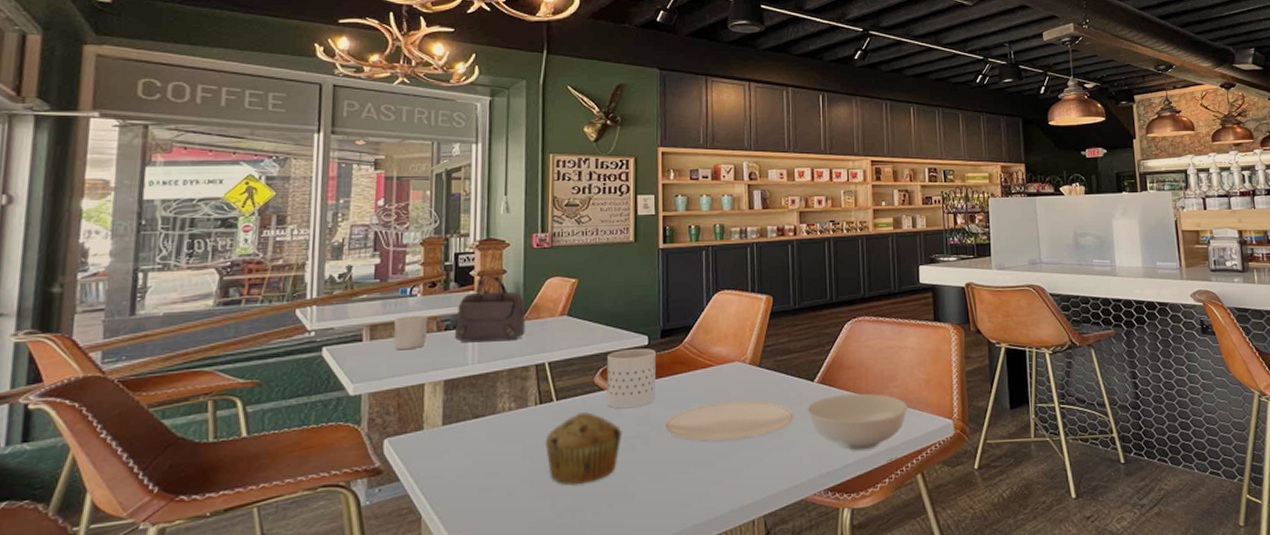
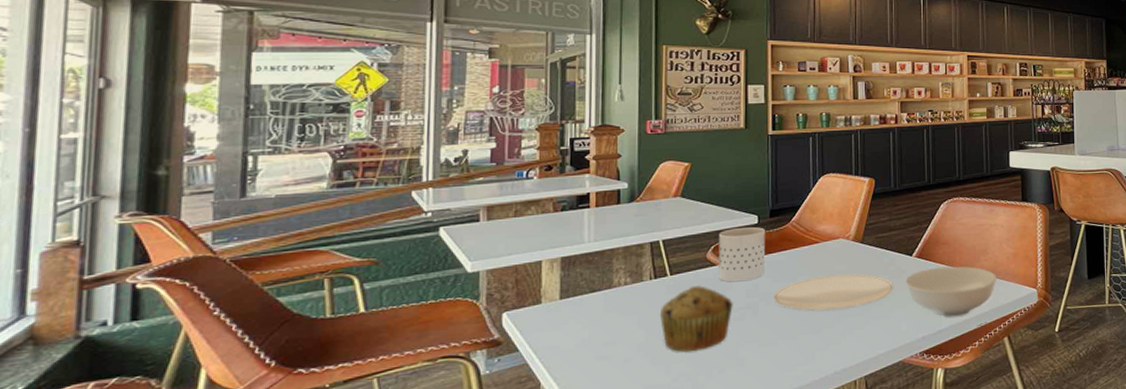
mug: present [393,314,429,350] -> none [510,196,545,230]
handbag: present [454,267,526,342] -> none [570,152,640,222]

